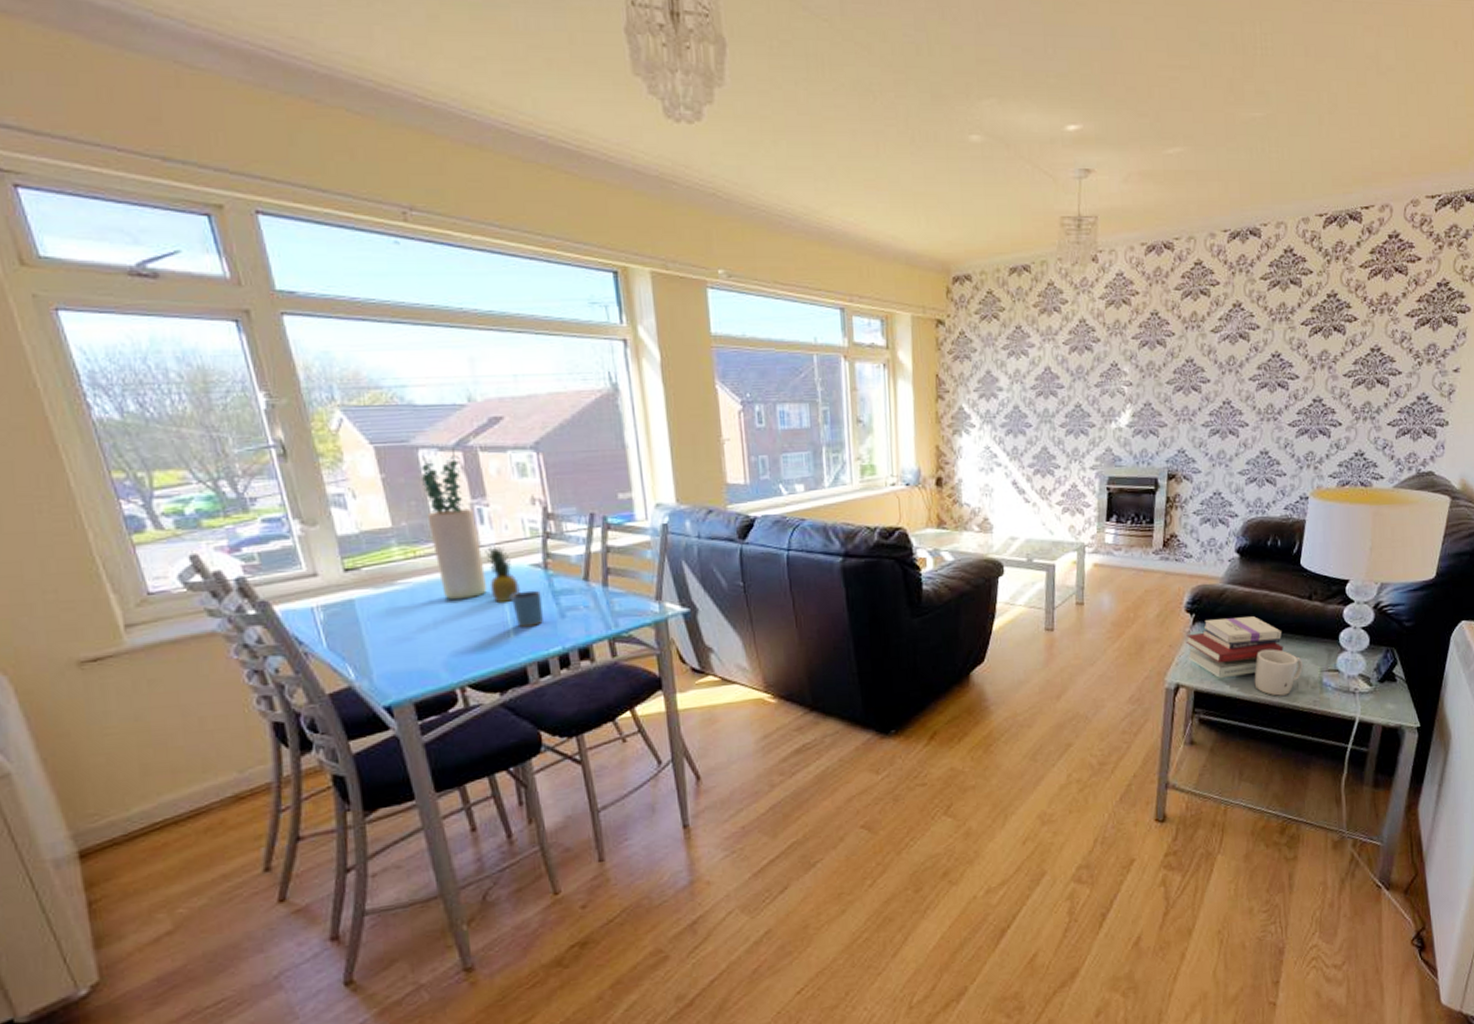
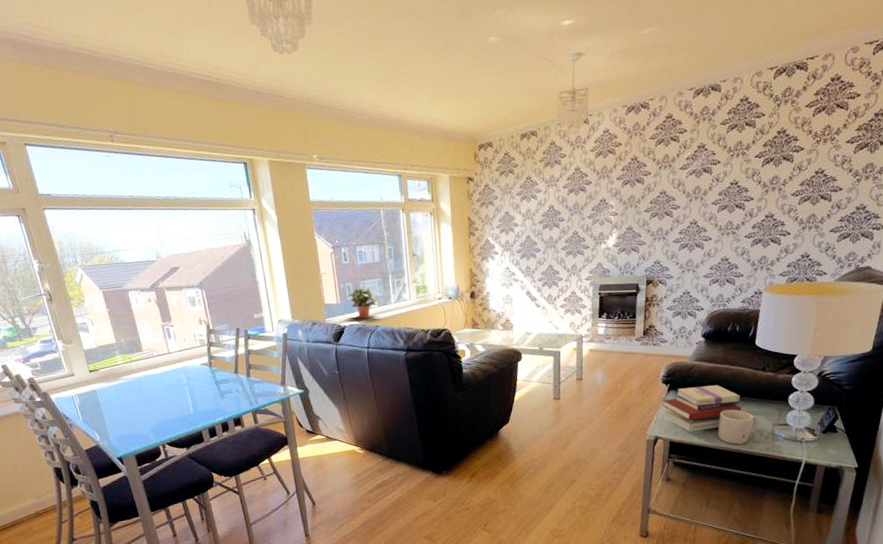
vase: present [421,448,488,600] -> none [131,289,176,389]
fruit: present [485,545,520,605] -> none [172,352,195,391]
mug: present [511,590,543,627] -> none [190,380,210,405]
potted plant: none [763,462,806,508] -> present [349,287,378,319]

